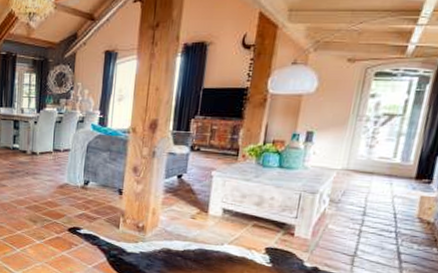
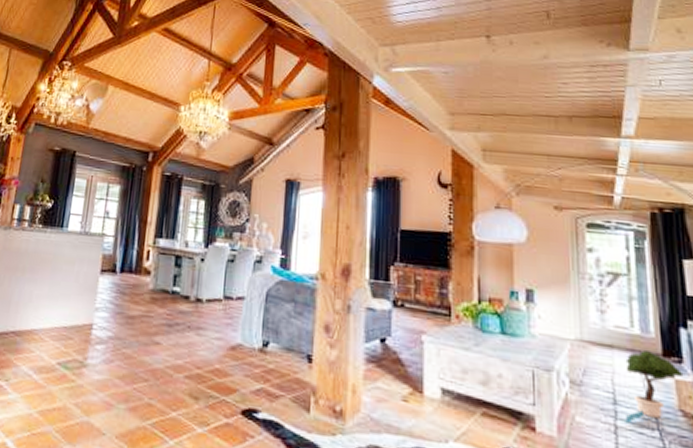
potted tree: none [369,175,430,228] -> present [624,350,684,423]

